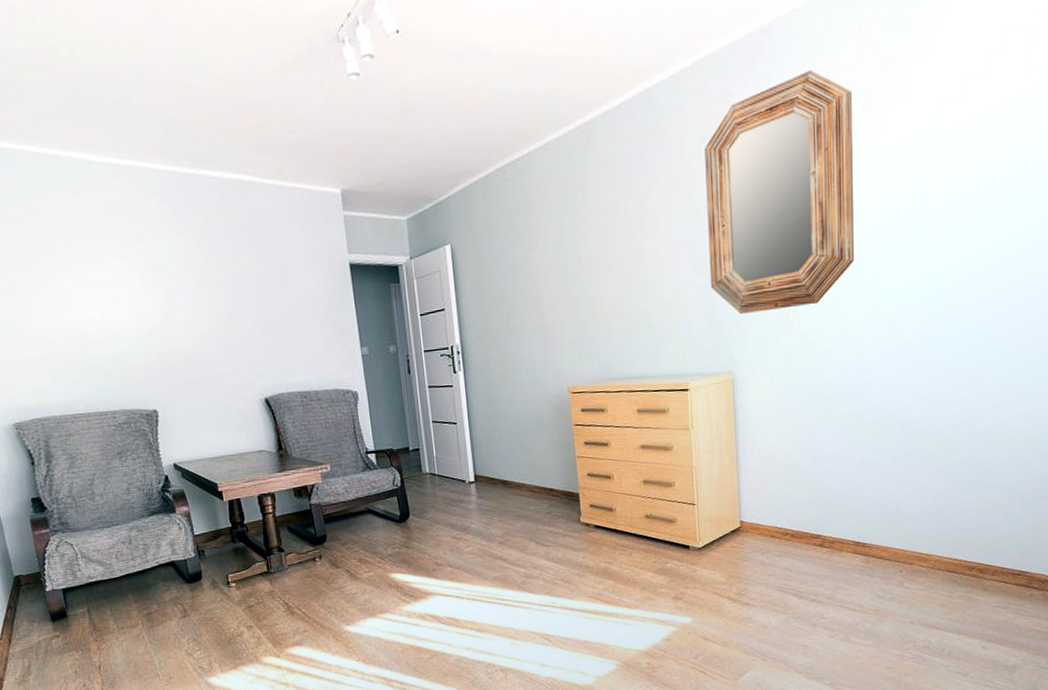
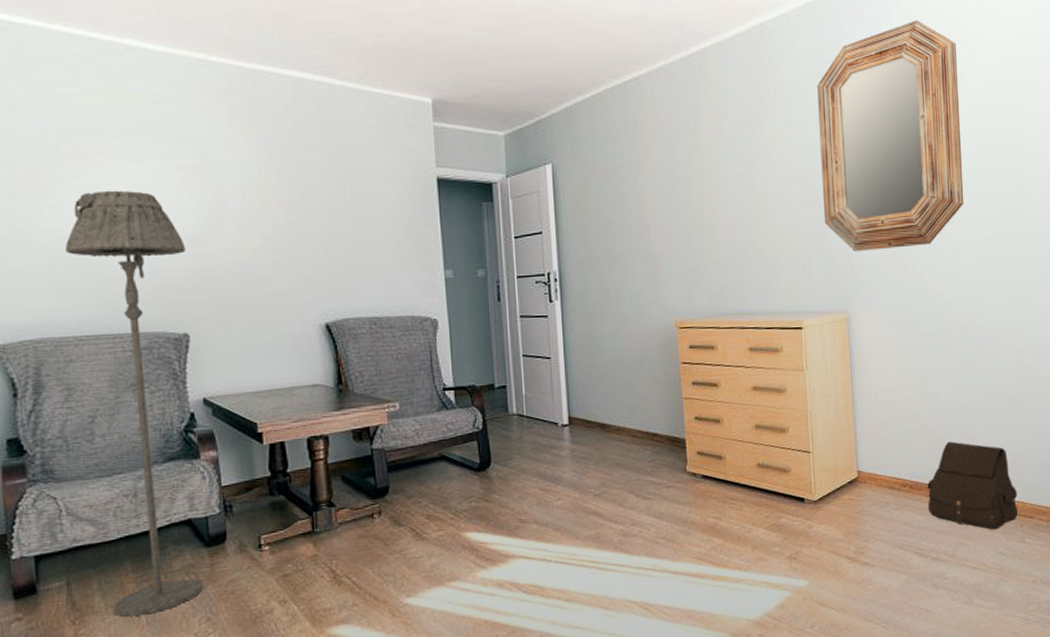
floor lamp: none [55,289,188,637] -> present [64,190,203,617]
satchel: none [807,493,898,575] -> present [927,441,1018,530]

